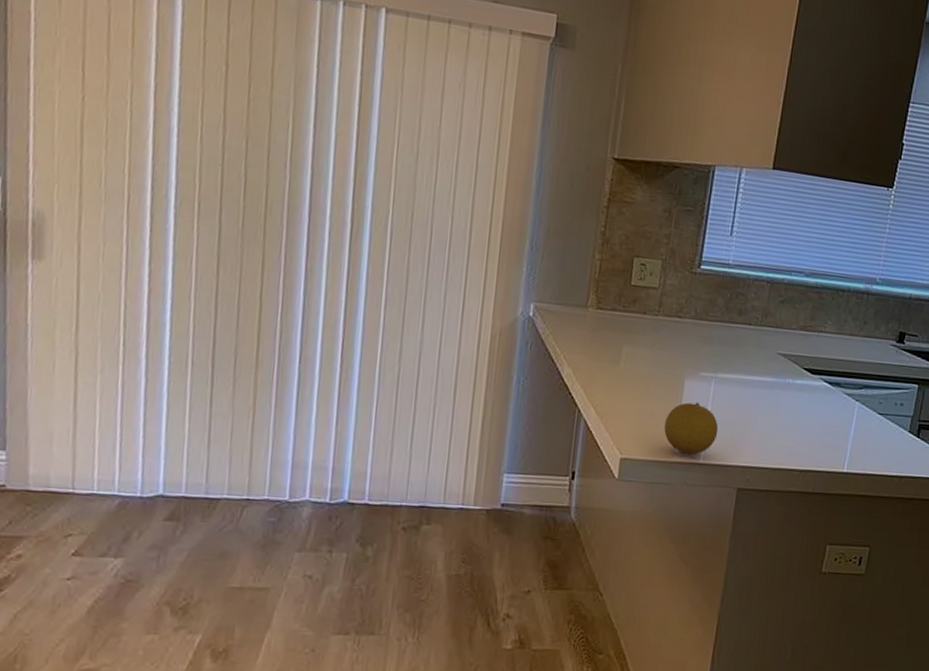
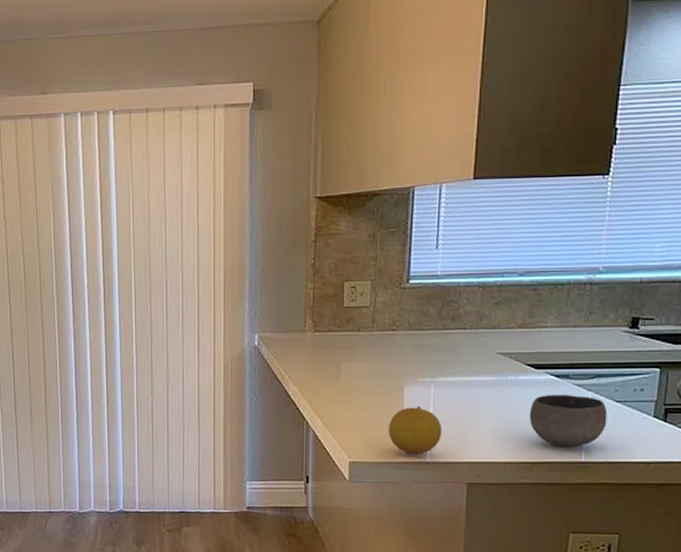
bowl: none [801,401,871,457] -> present [529,394,608,447]

